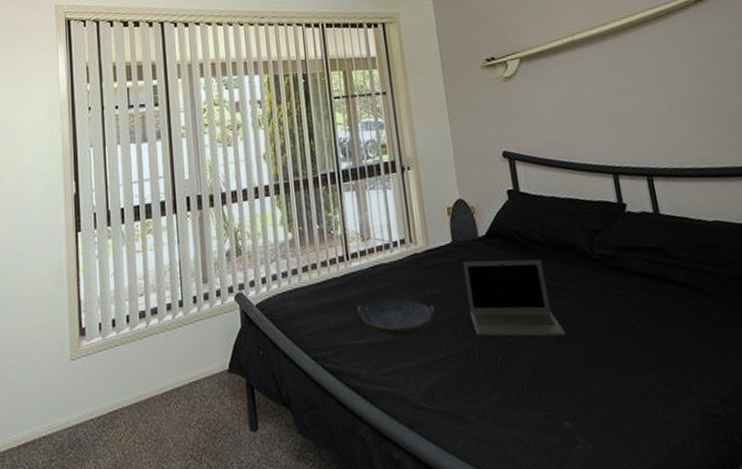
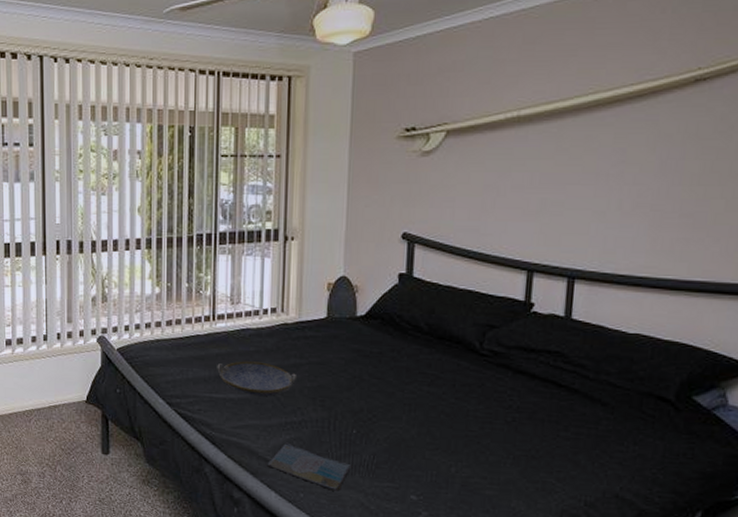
book: none [421,383,504,432] -> present [267,442,352,491]
laptop: present [463,259,566,337] -> none [333,337,431,422]

